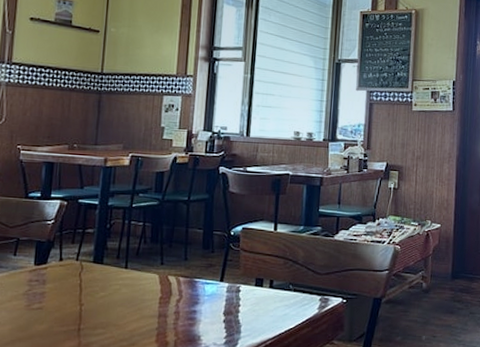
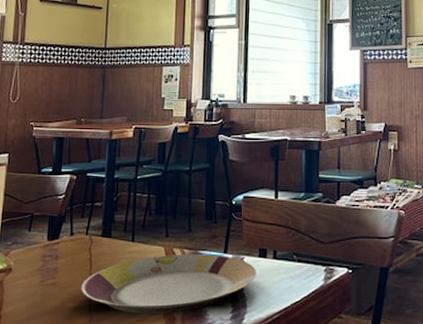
plate: none [69,281,252,339] -> present [81,254,256,314]

